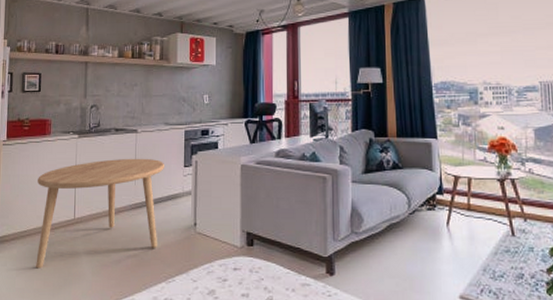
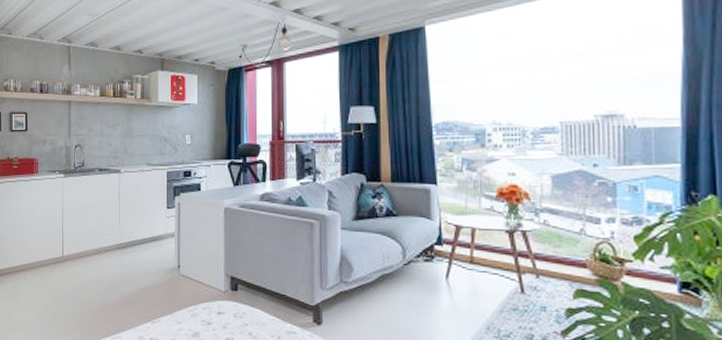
dining table: present [36,158,164,269] -> none [28,198,147,303]

